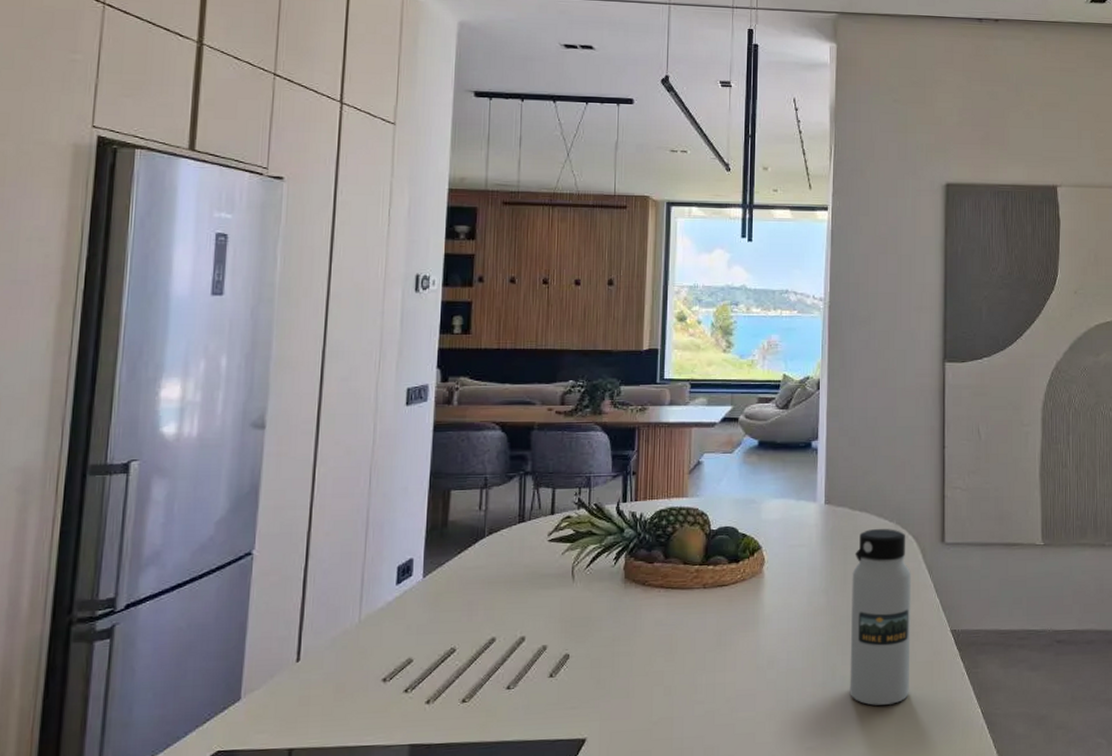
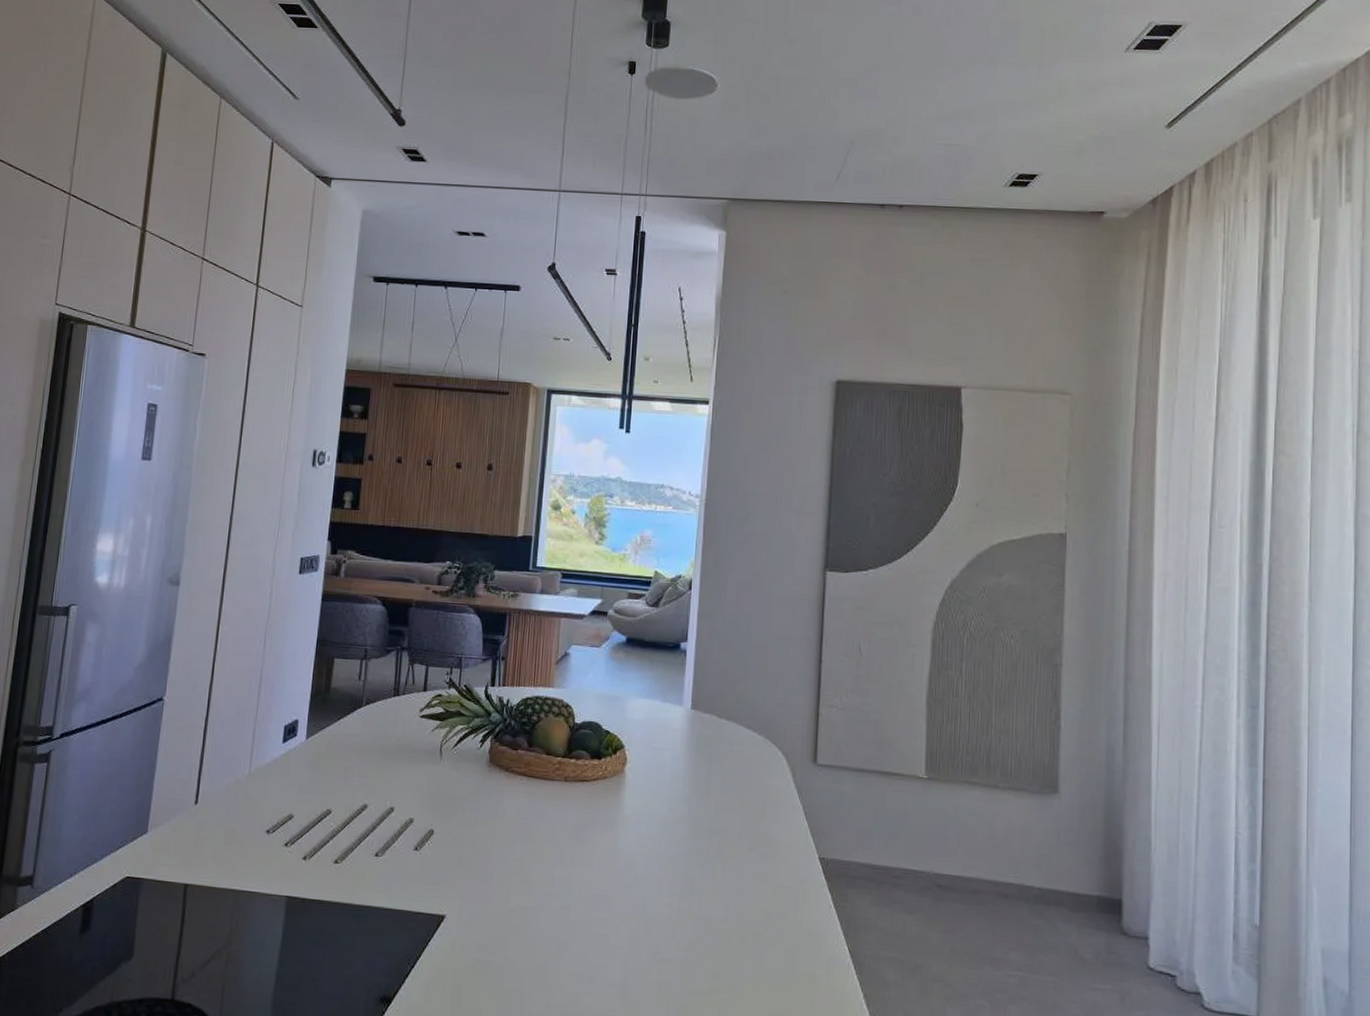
water bottle: present [850,528,911,705] -> none [707,740,779,927]

